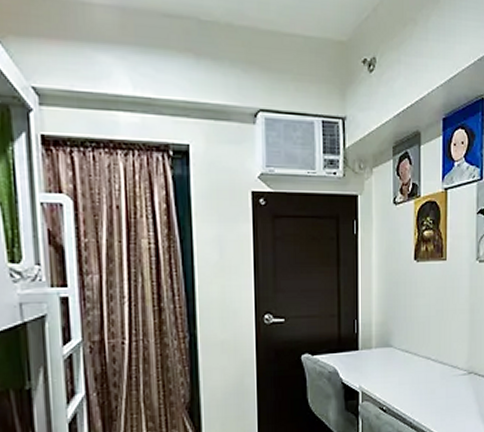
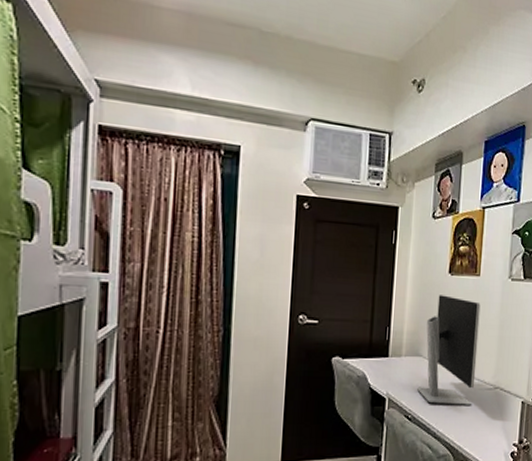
monitor: none [390,283,449,395] -> present [417,295,481,407]

